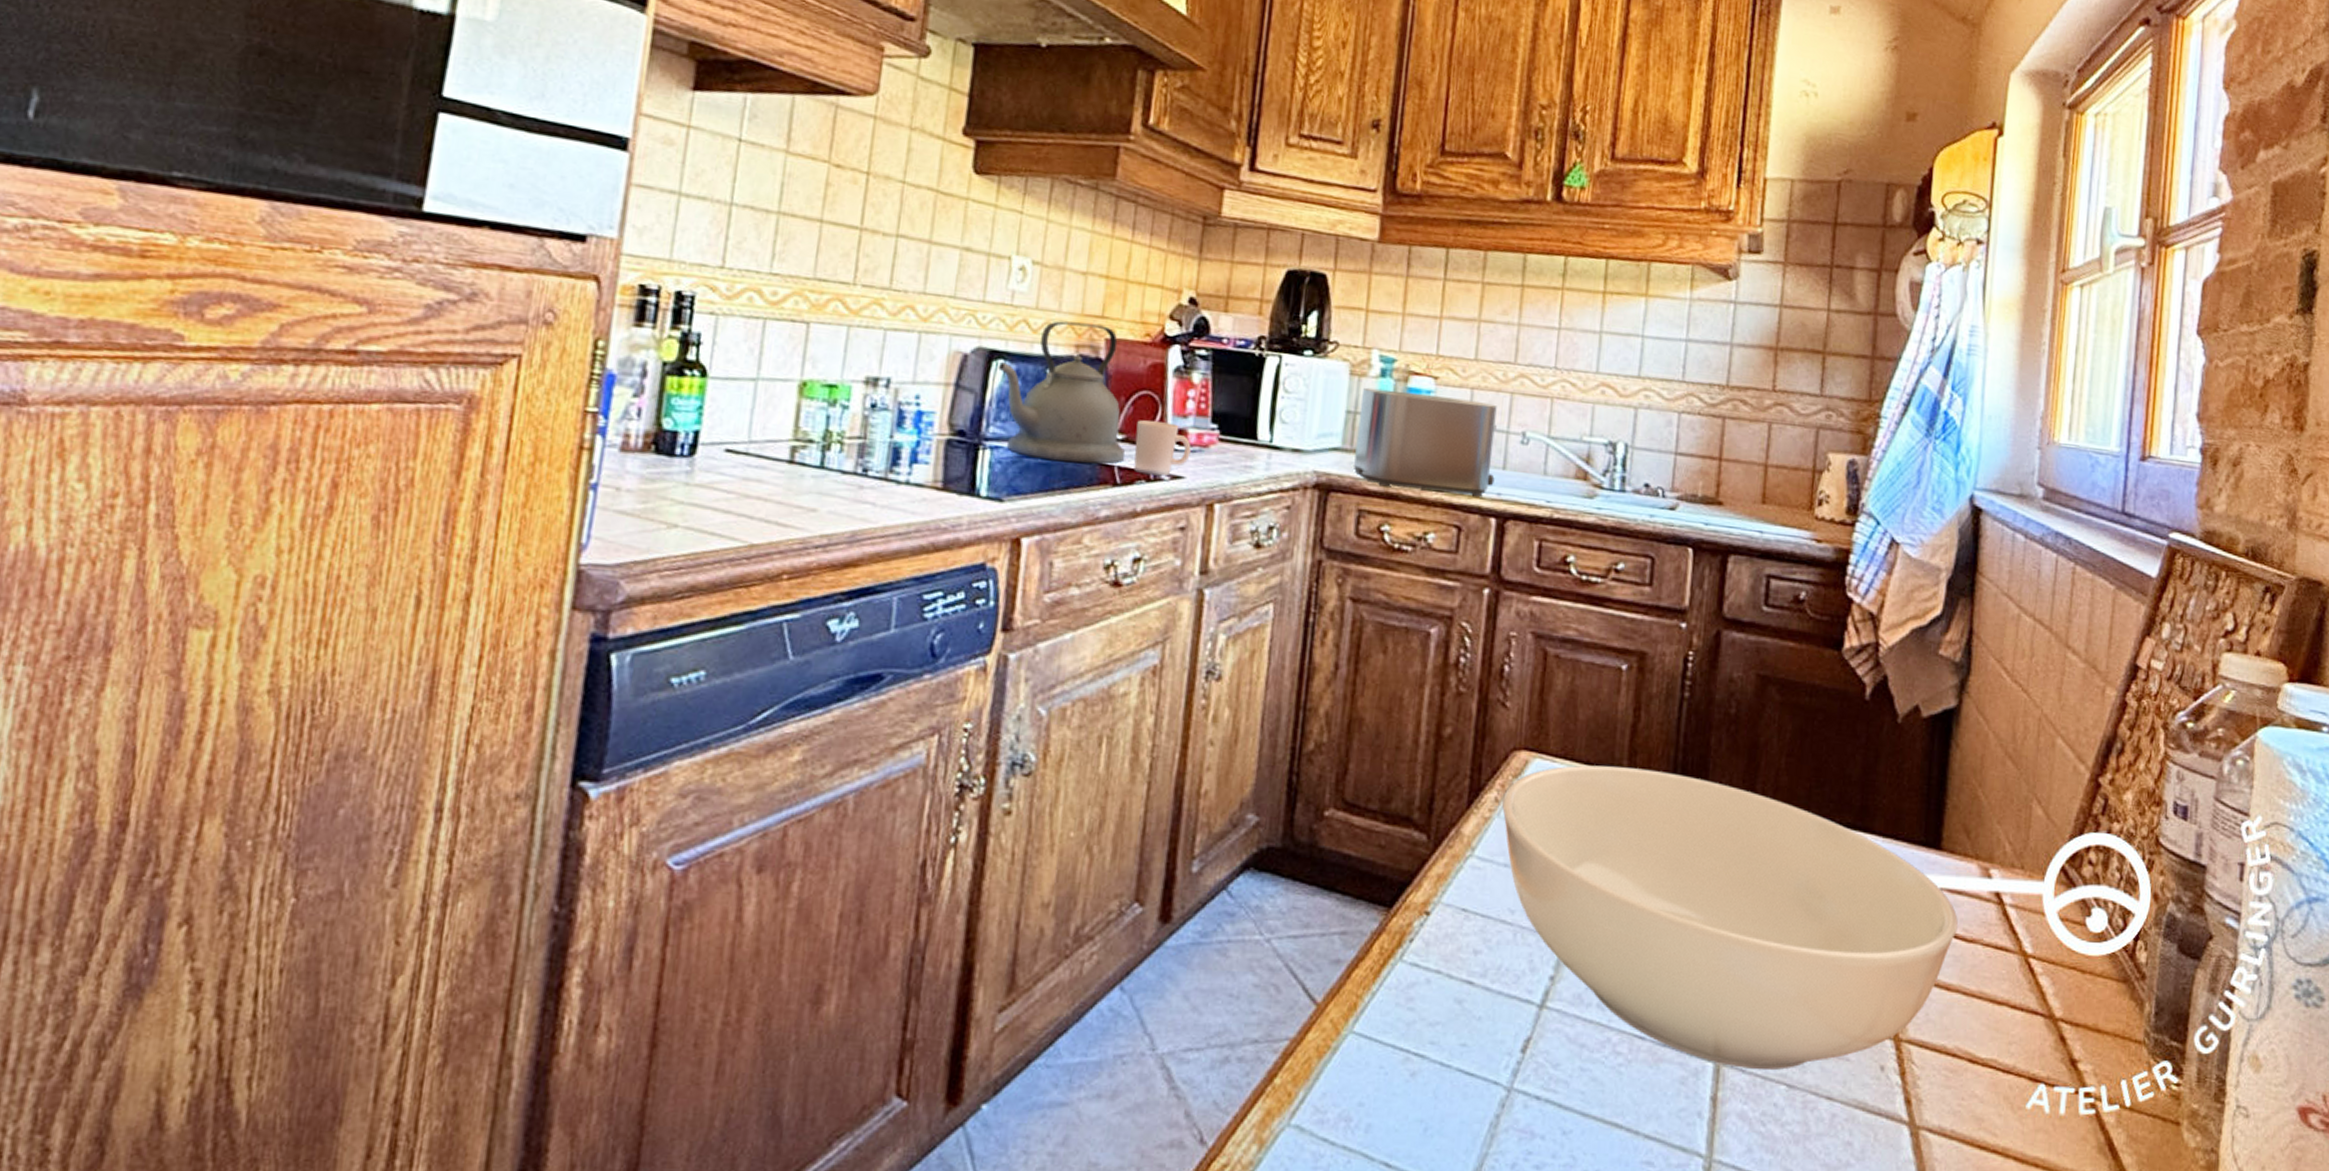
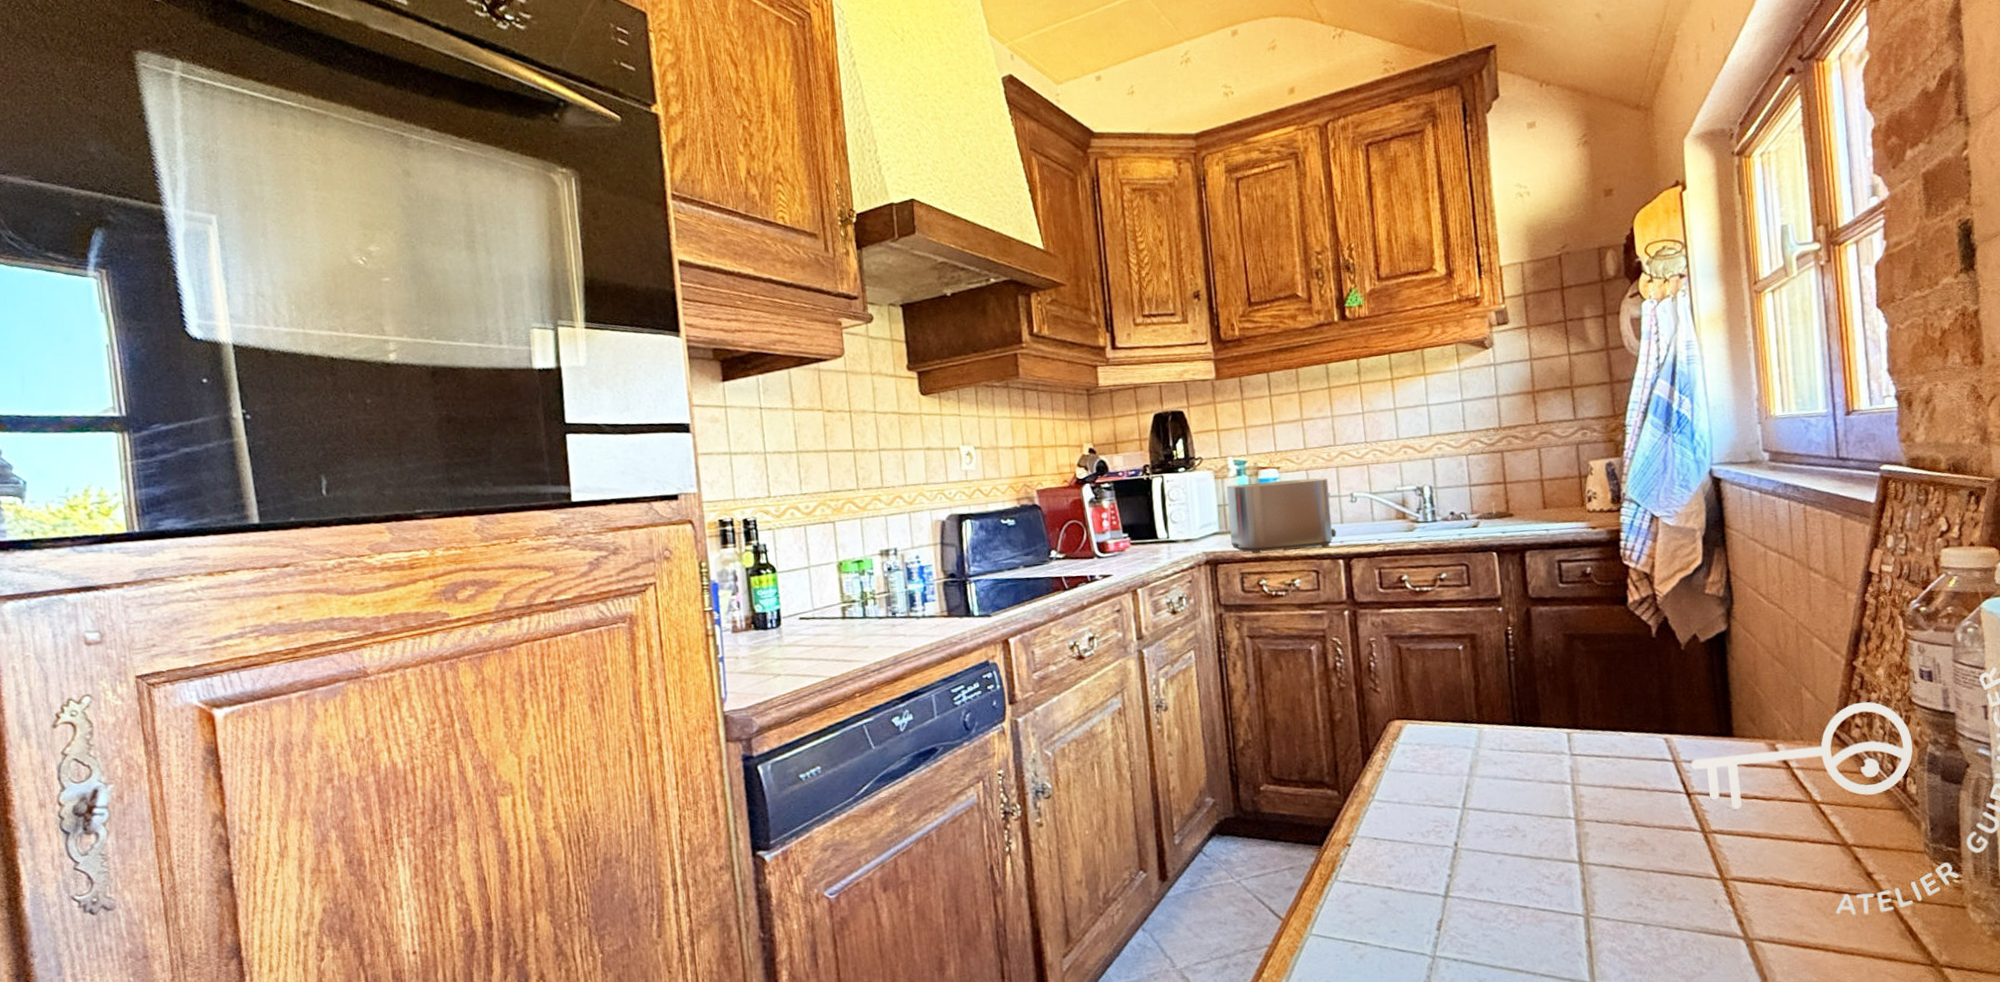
kettle: present [997,321,1126,465] -> none [967,481,1068,583]
mug: present [1133,420,1191,477] -> none [1071,539,1113,579]
bowl: present [1501,765,1958,1071] -> none [1387,716,1757,918]

